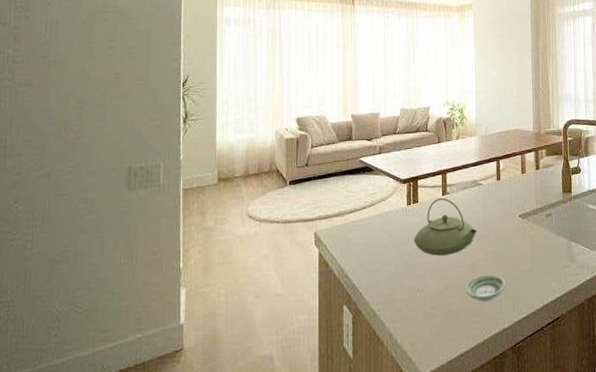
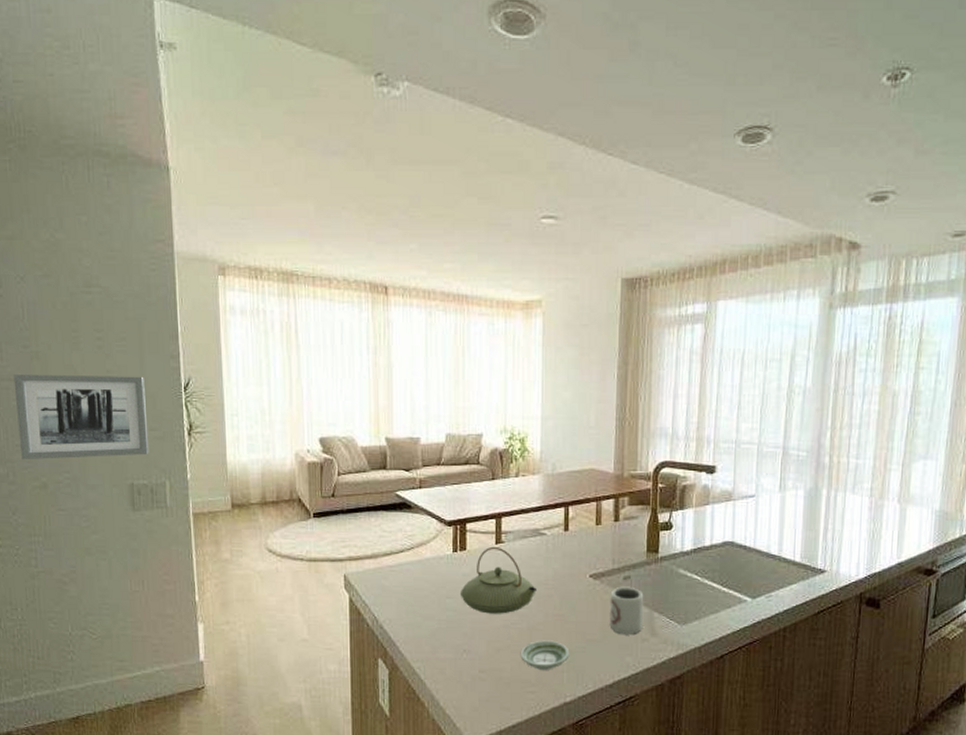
wall art: none [28,76,148,154] -> present [13,373,149,460]
cup: none [536,222,564,263] -> present [609,586,644,634]

